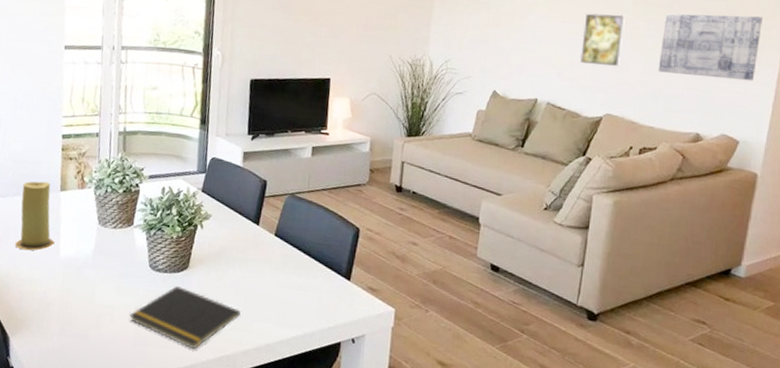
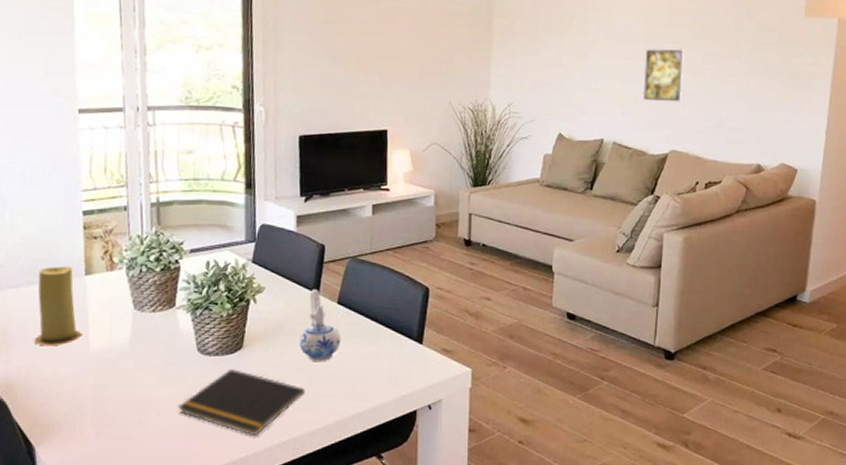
ceramic pitcher: none [237,220,276,288] -> present [298,288,341,361]
wall art: present [658,13,762,81] -> none [718,45,812,110]

